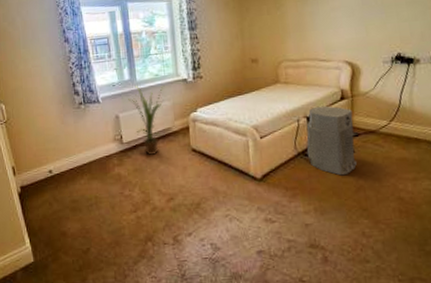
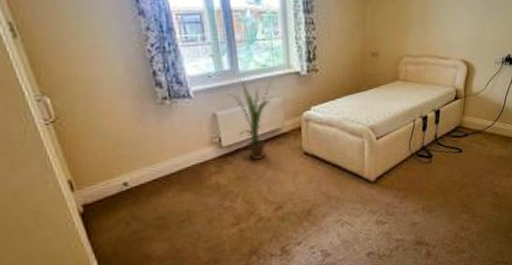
air purifier: present [306,106,357,176] -> none [420,105,464,175]

